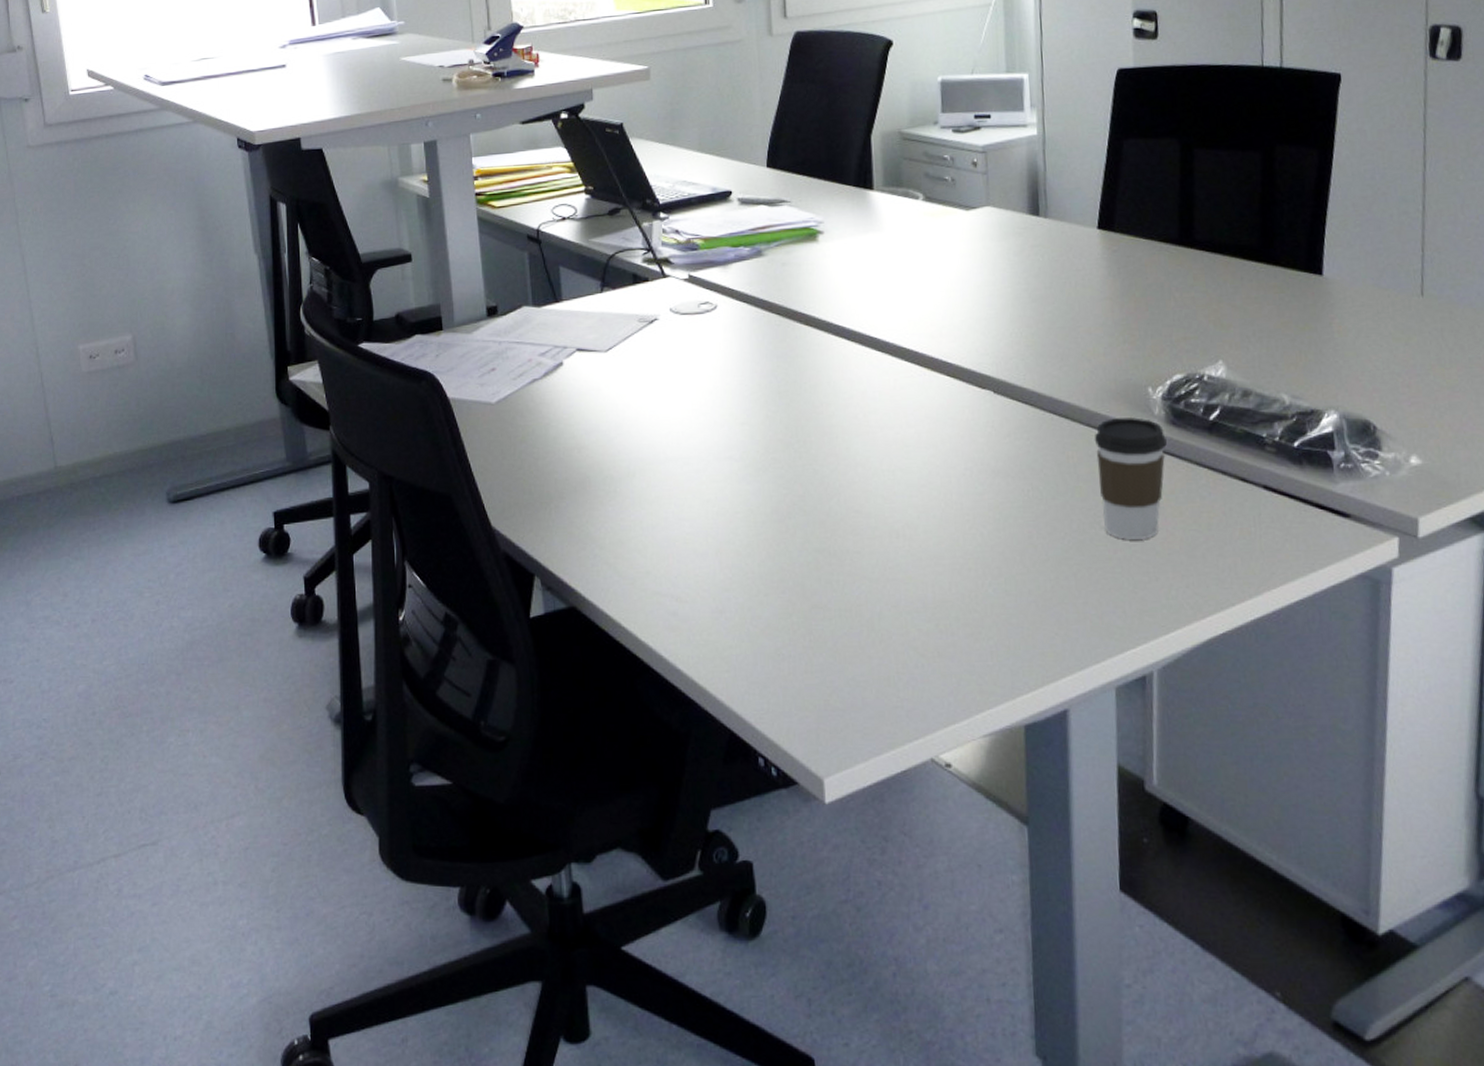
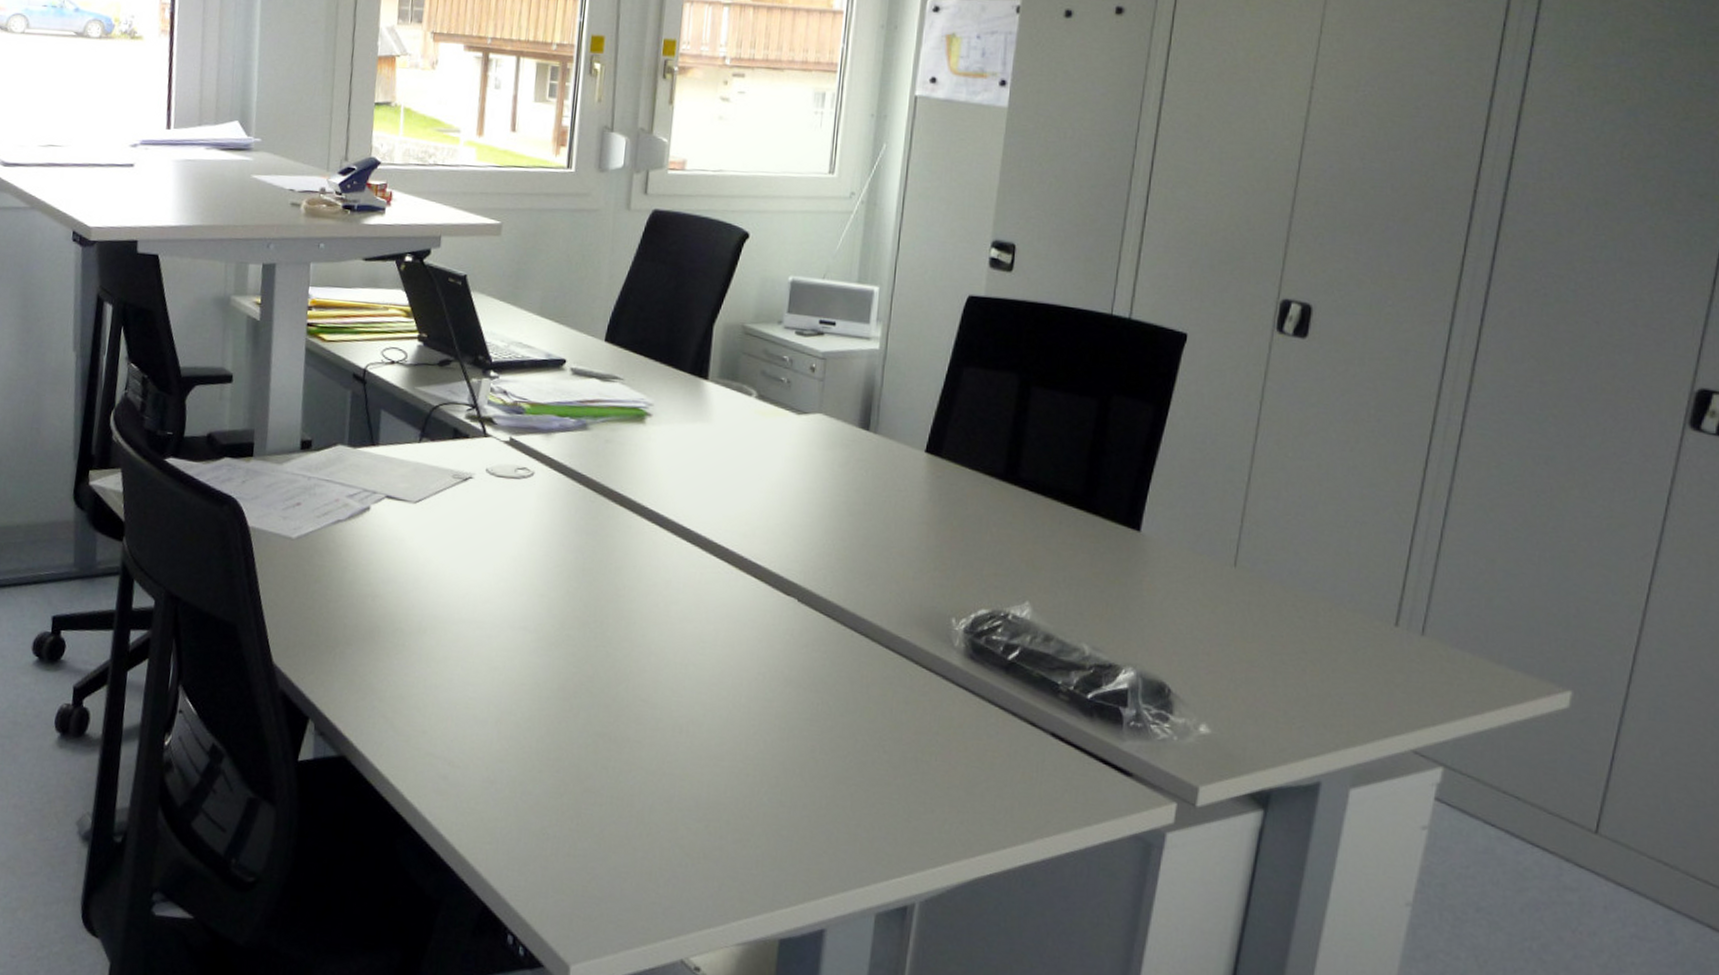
coffee cup: present [1094,416,1167,540] -> none [888,644,962,770]

